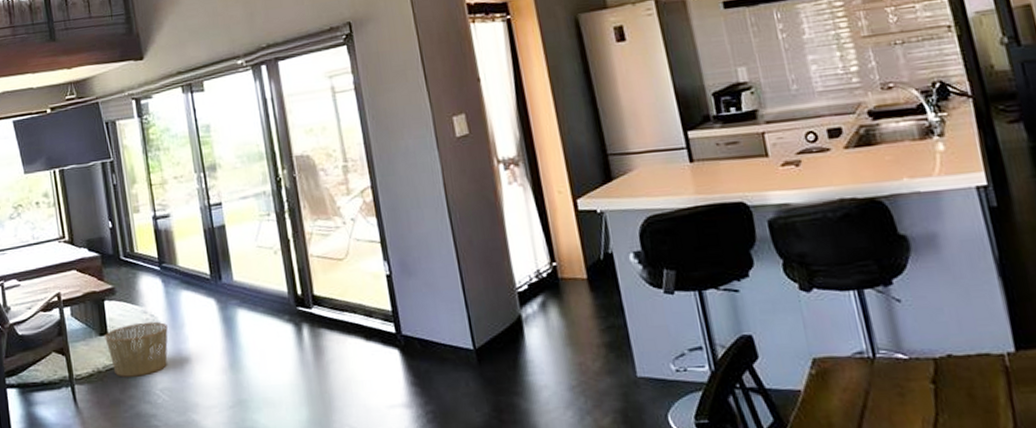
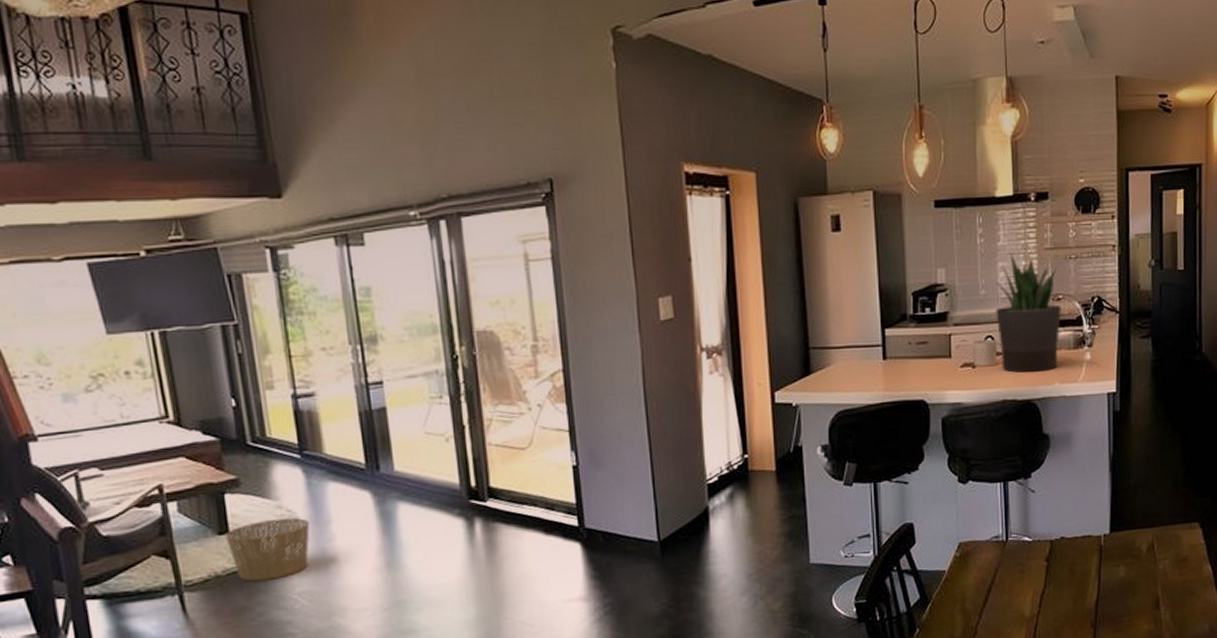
mug: none [790,135,832,165] -> present [972,340,1003,367]
planter: none [808,44,903,169] -> present [996,252,1061,373]

